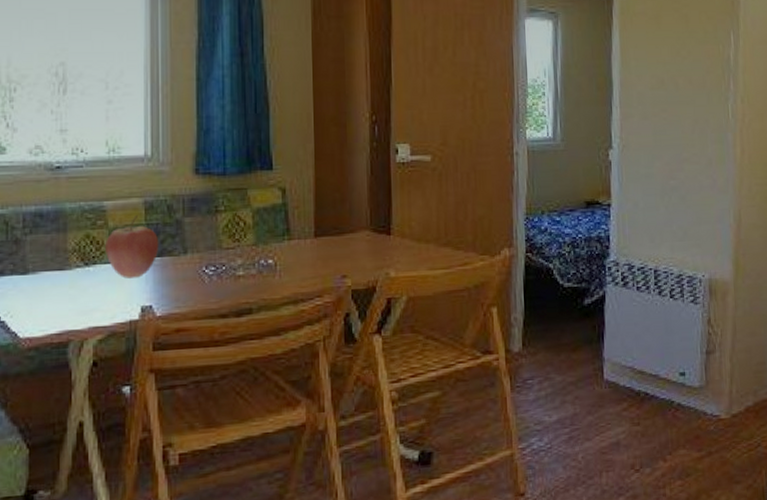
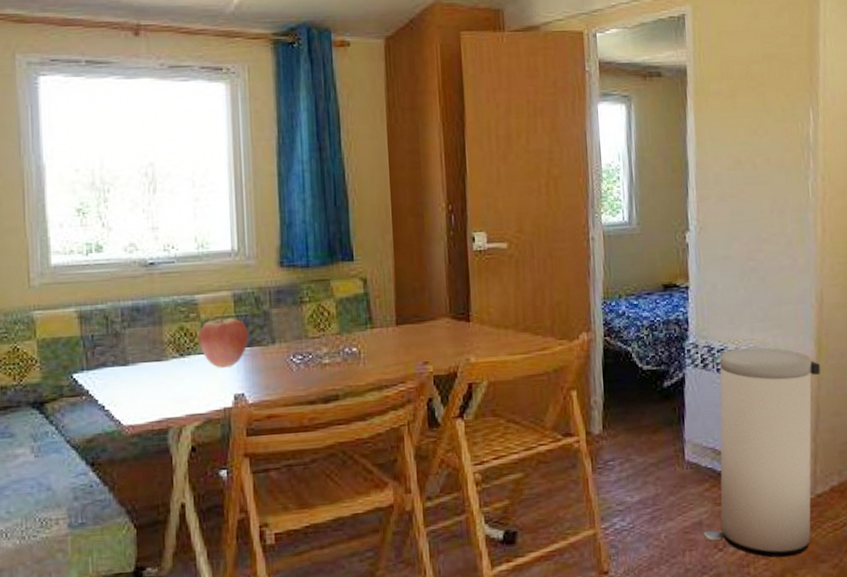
pedal bin: none [620,266,738,479] -> present [702,347,821,558]

